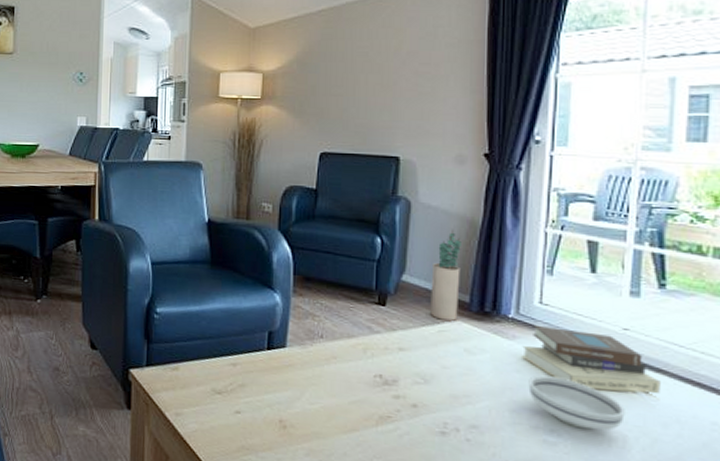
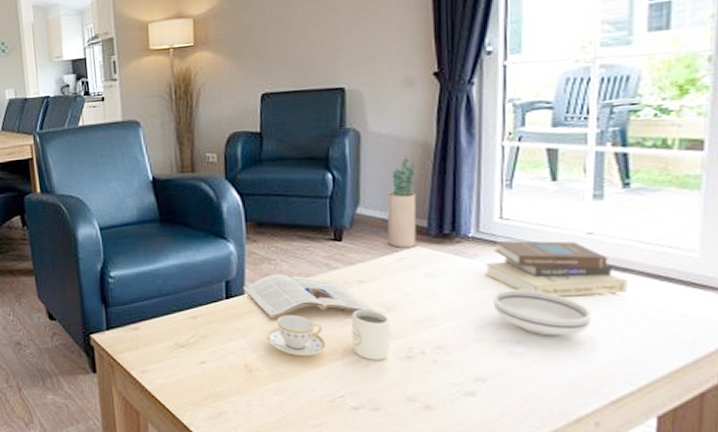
magazine: none [285,330,413,382] -> present [243,274,375,320]
teacup: none [303,373,363,419] -> present [265,314,327,357]
mug: none [388,377,427,433] -> present [351,309,391,360]

